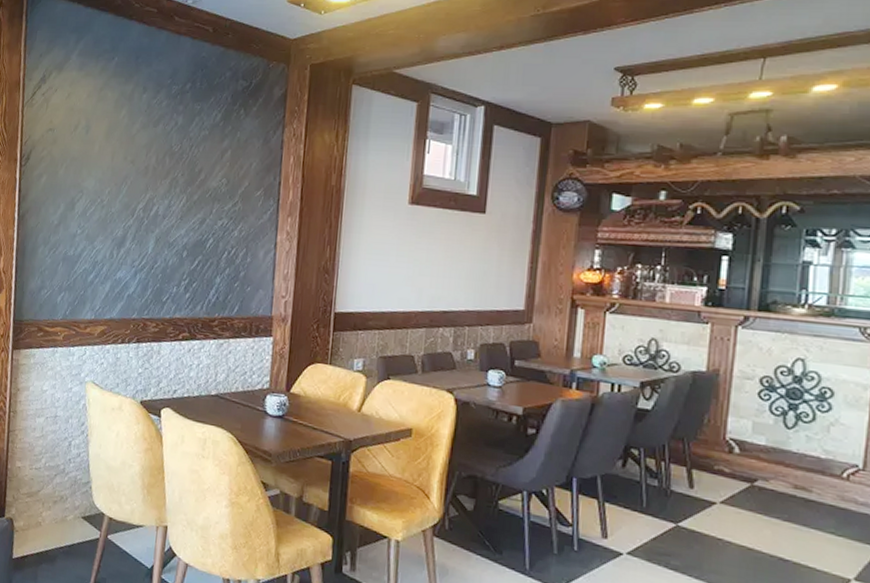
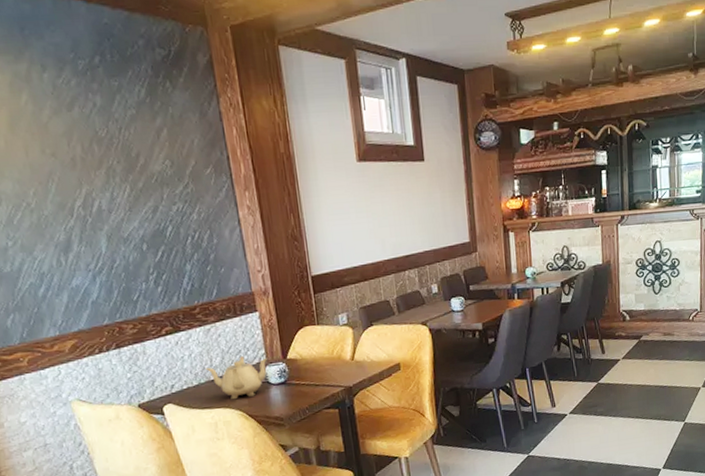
teapot: none [209,378,272,423] -> present [205,356,268,400]

